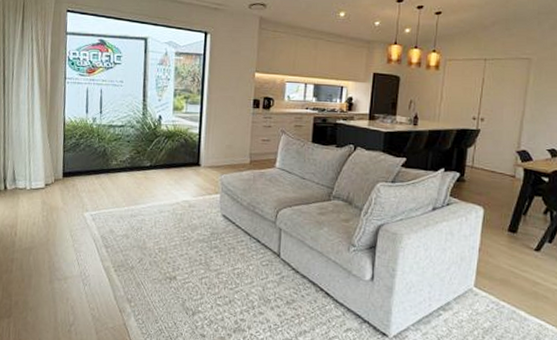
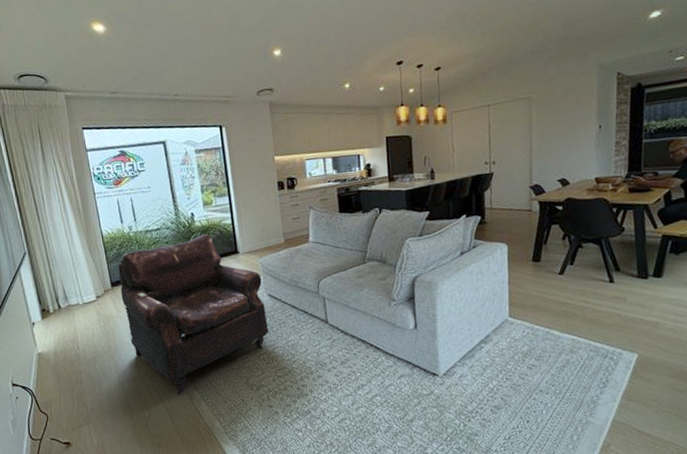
leather: none [70,140,219,304] -> present [118,234,269,394]

